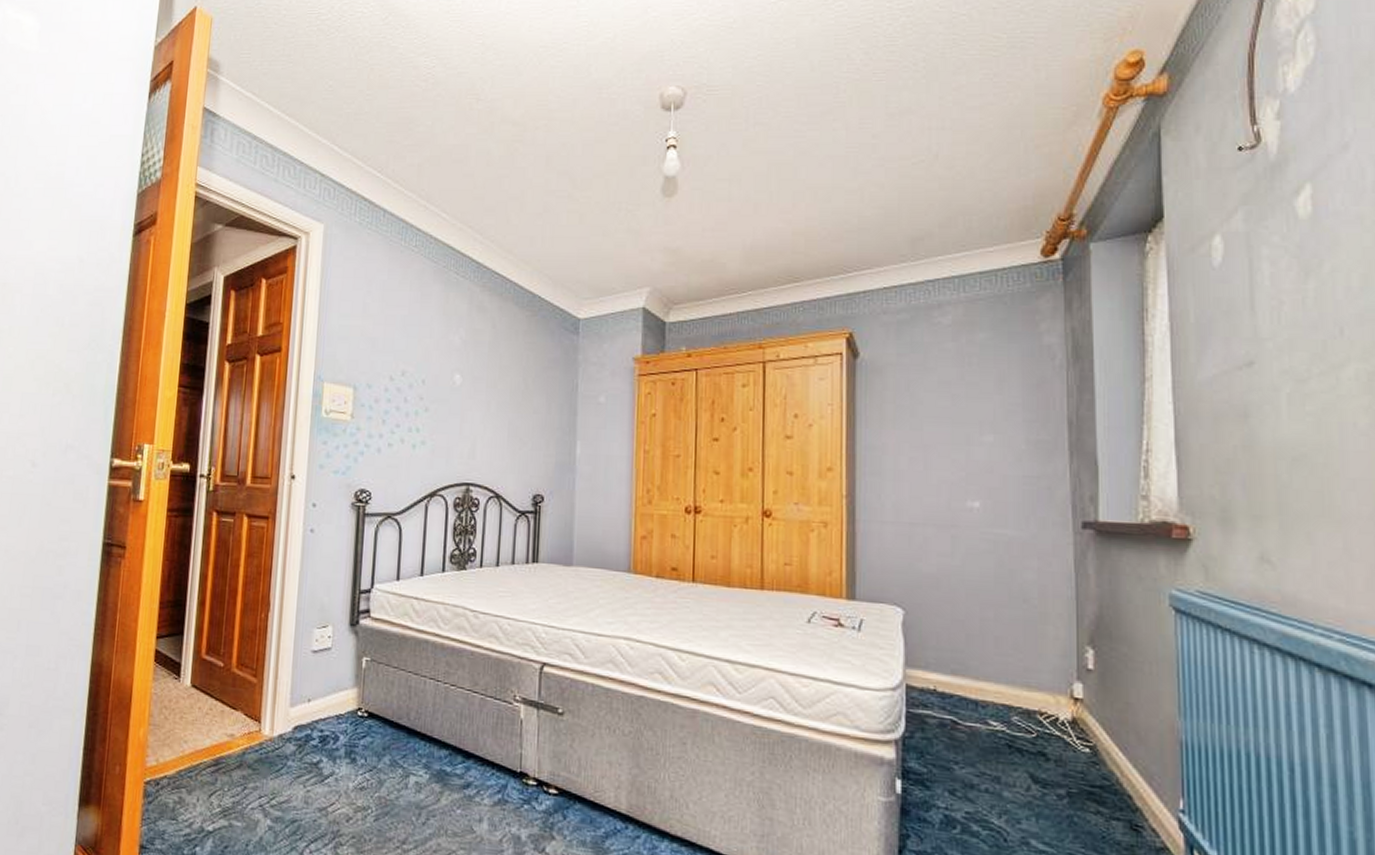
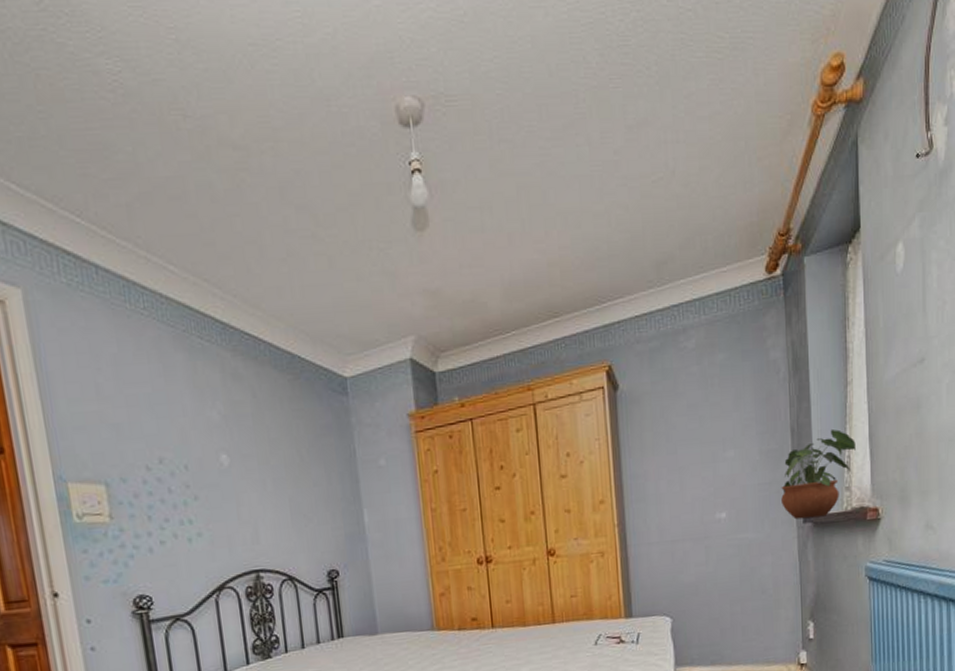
potted plant: none [1053,428,1156,526] -> present [781,429,856,520]

